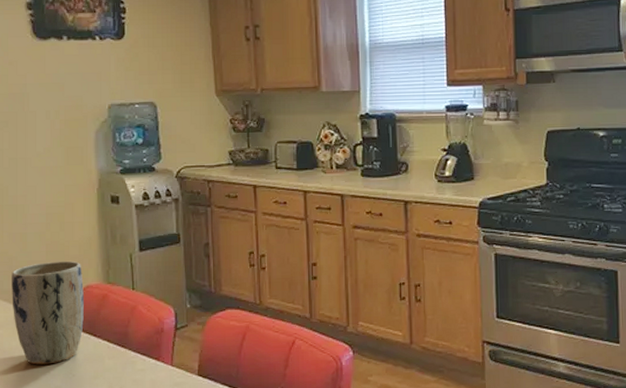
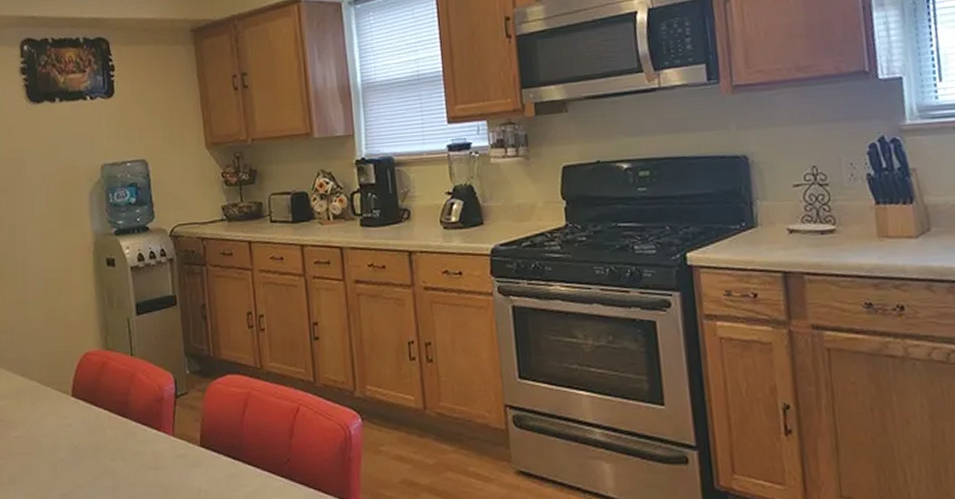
plant pot: present [12,261,84,365] -> none [14,327,85,437]

